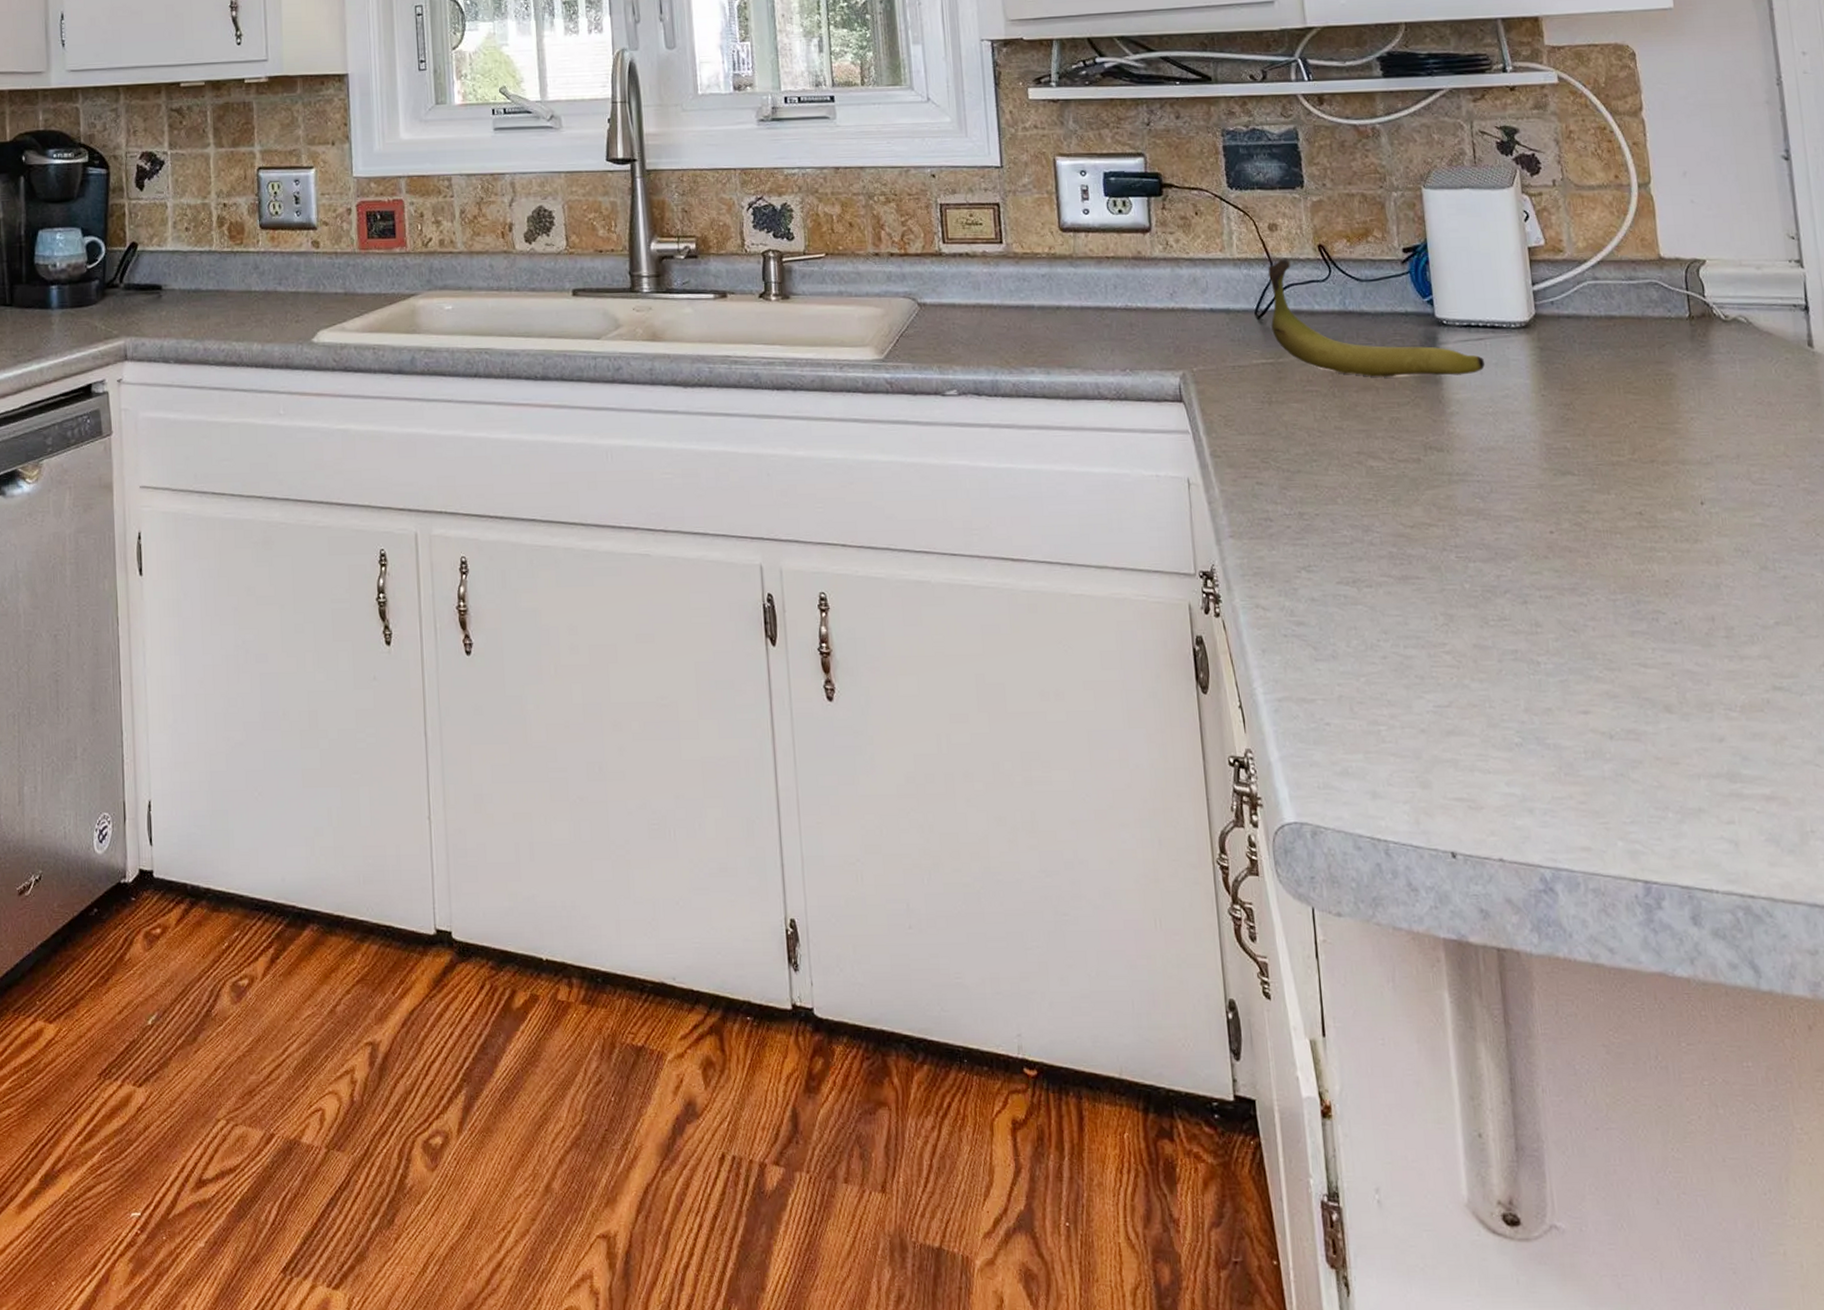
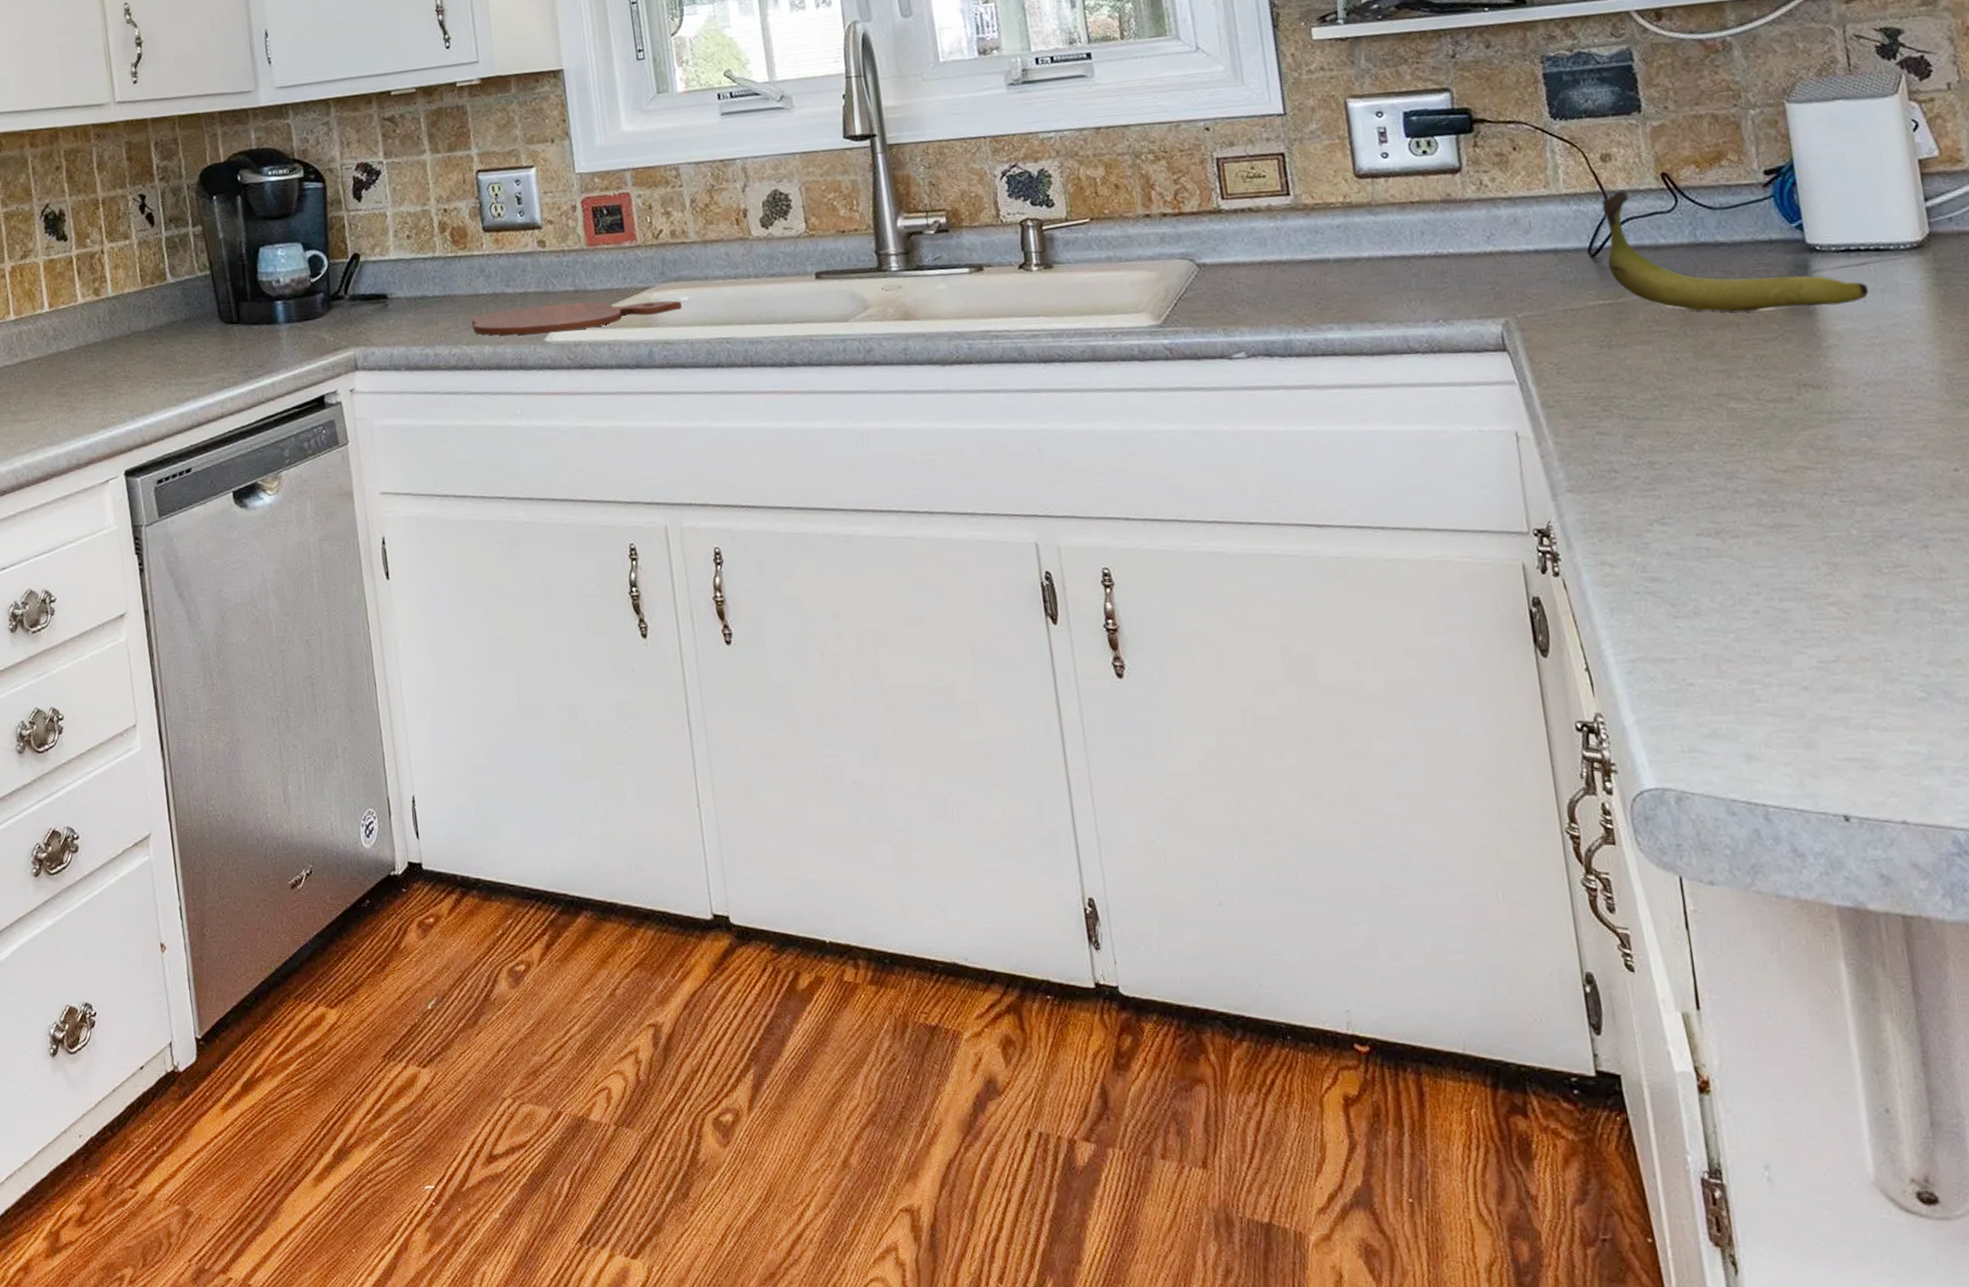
cutting board: none [243,305,445,334] -> present [472,300,682,336]

